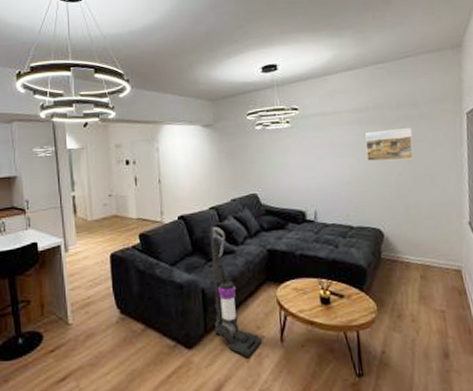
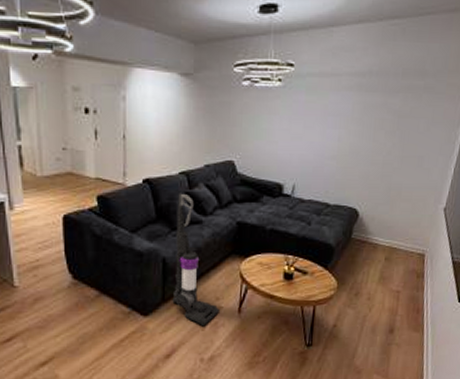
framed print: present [365,127,414,161] -> none [359,100,412,137]

